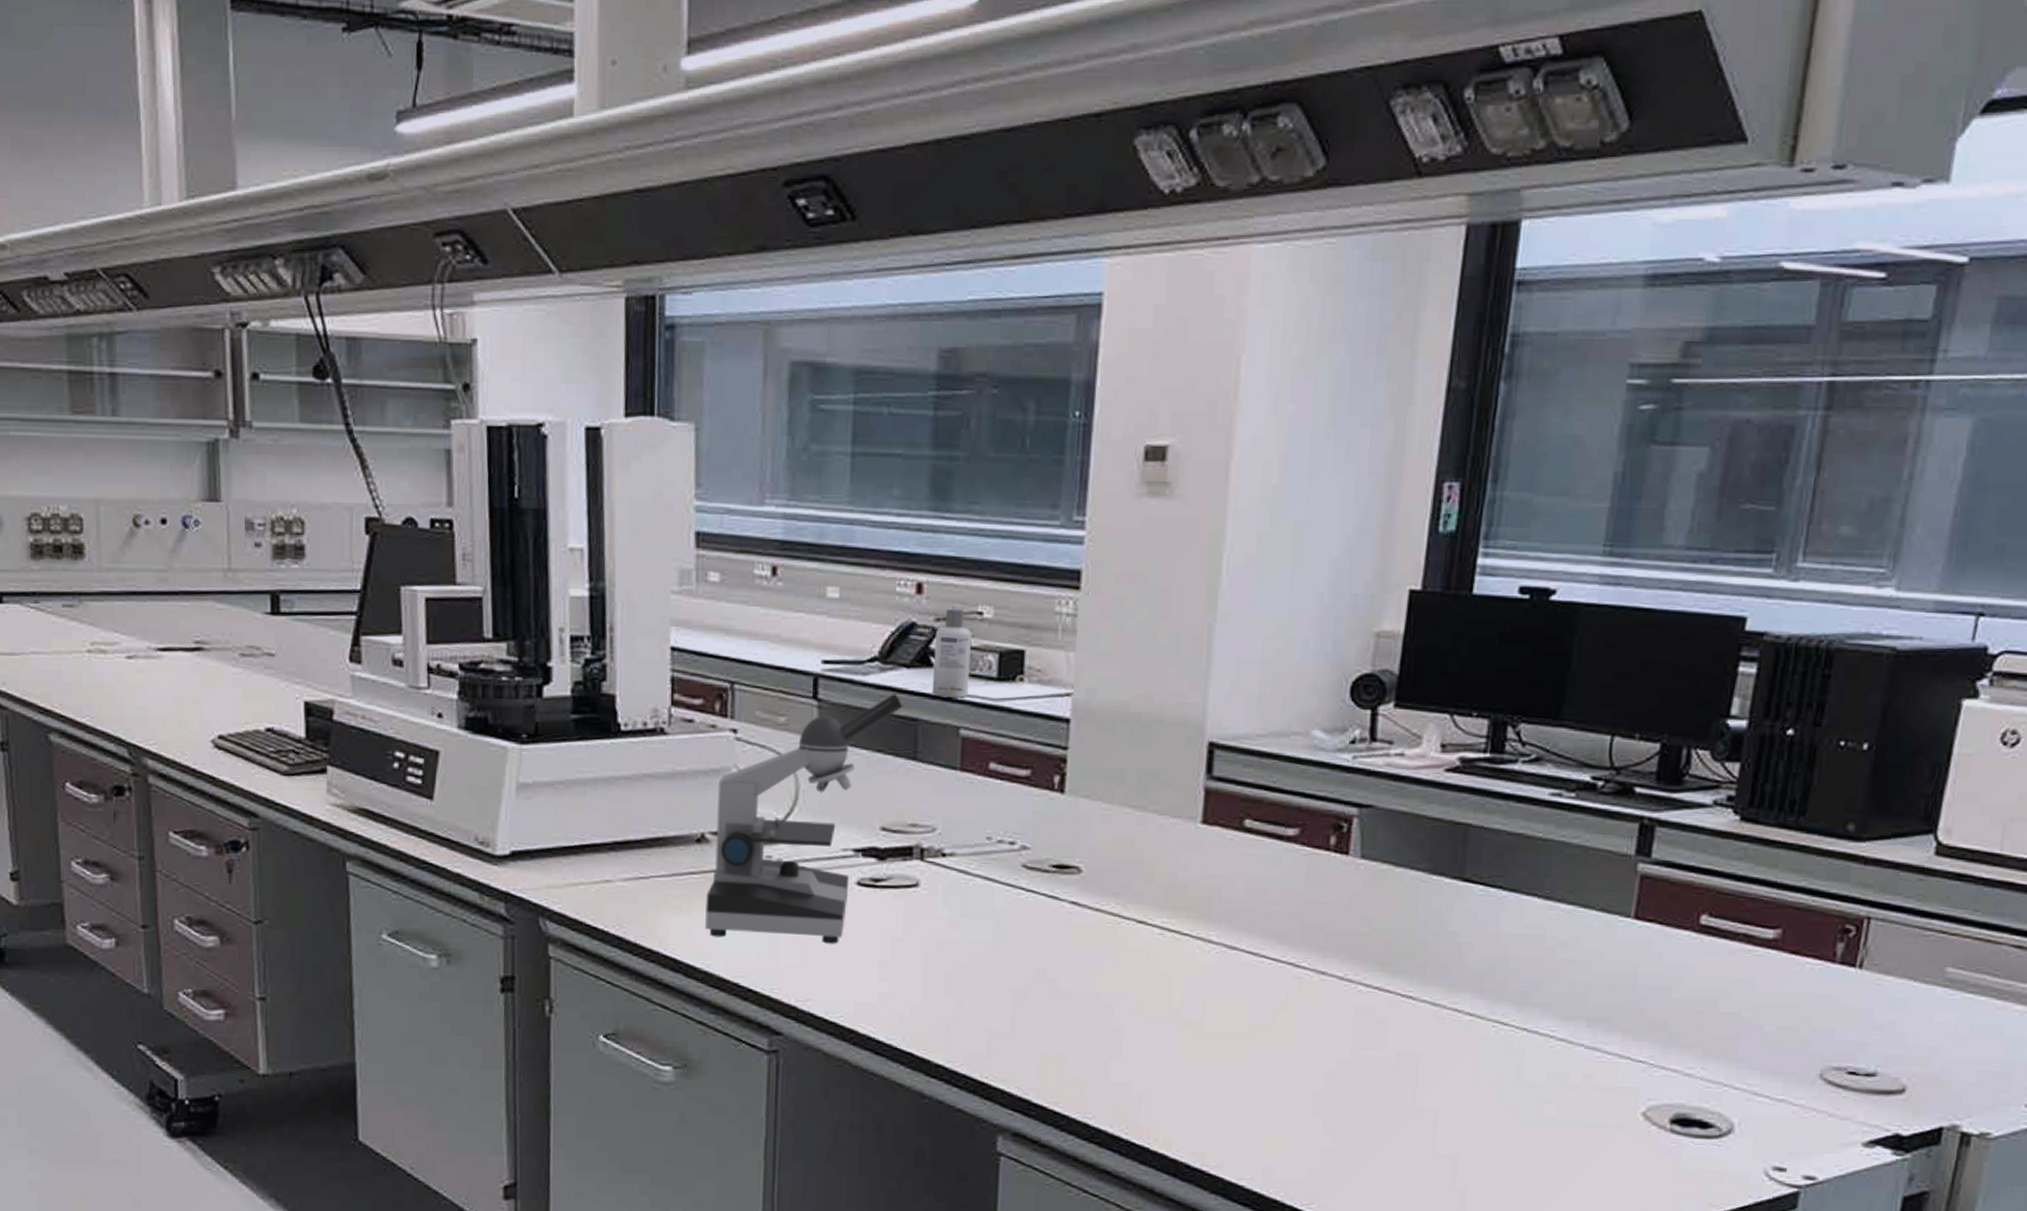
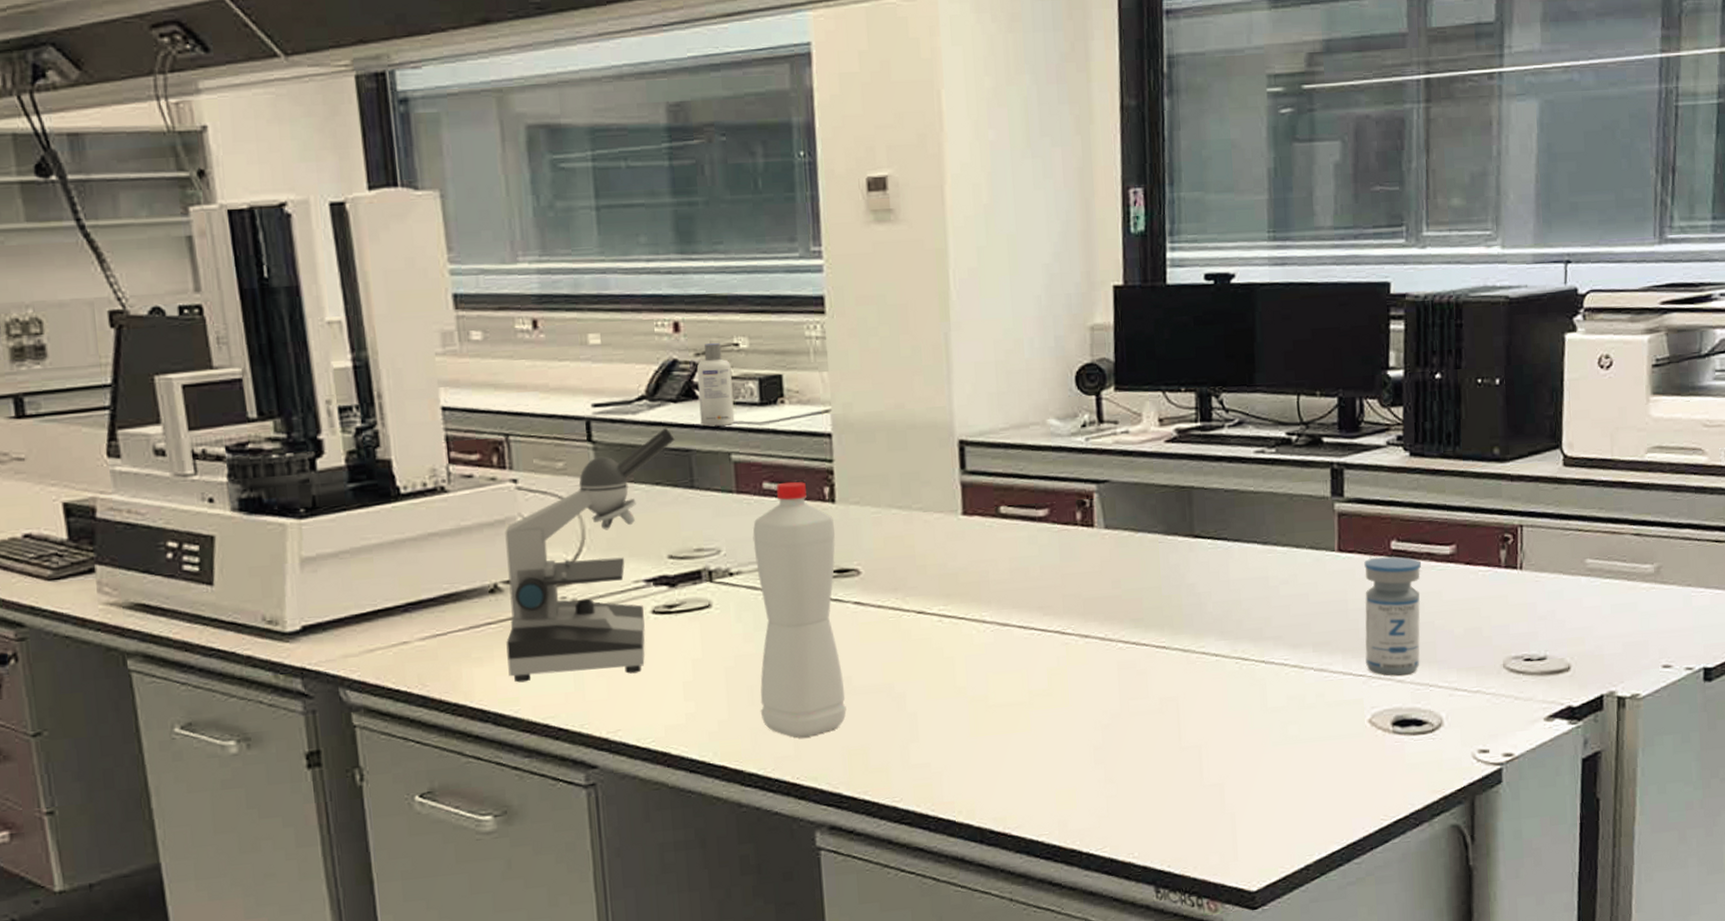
bottle: none [956,765,1060,1036] -> present [752,481,847,738]
medicine: none [1649,930,1735,1069] -> present [1364,556,1421,676]

